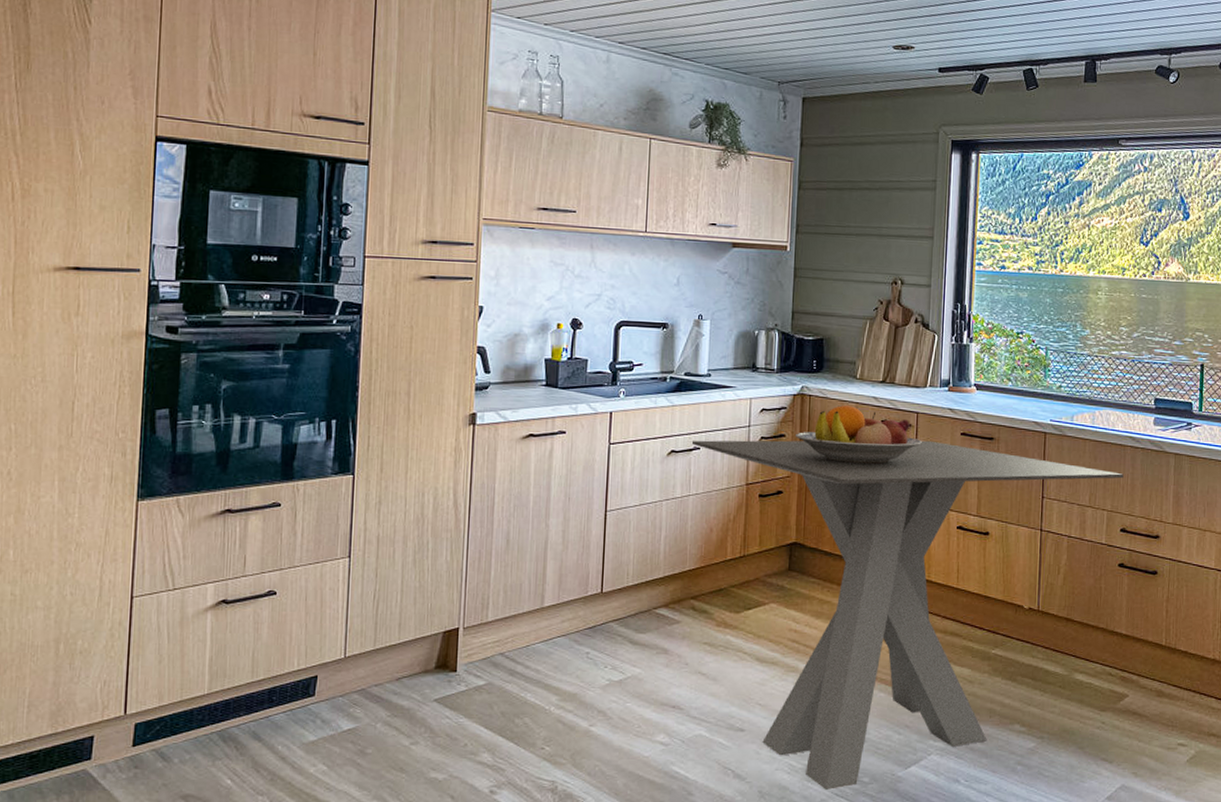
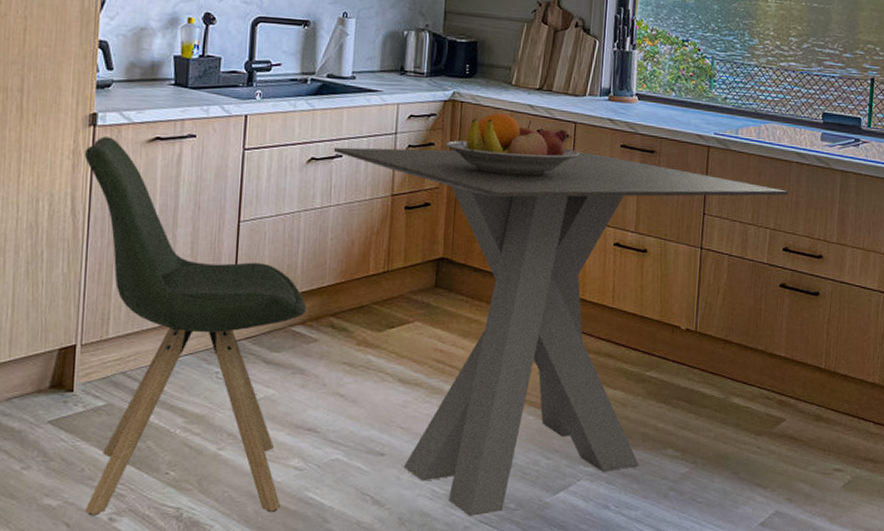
chair: none [466,434,670,789] -> present [85,136,307,516]

